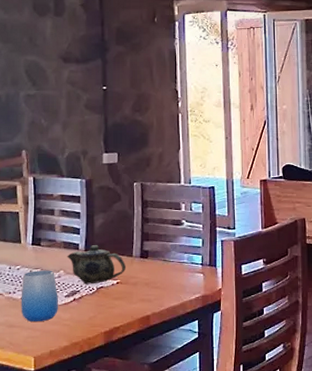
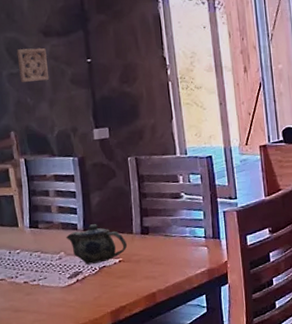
cup: present [21,270,59,323] -> none [23,252,63,306]
wall ornament: none [35,72,65,105] -> present [16,48,49,83]

